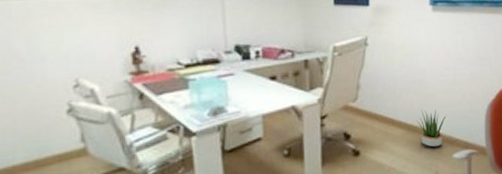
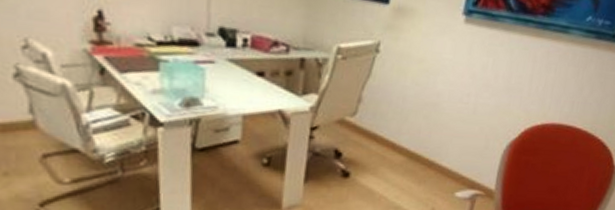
potted plant: present [417,110,447,148] -> none [421,137,457,182]

